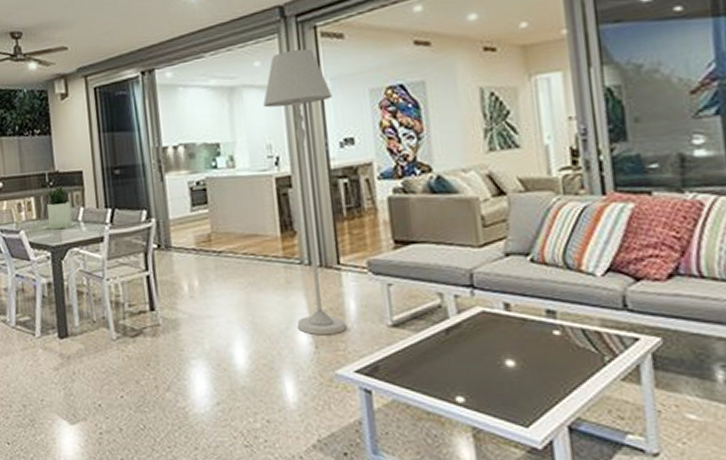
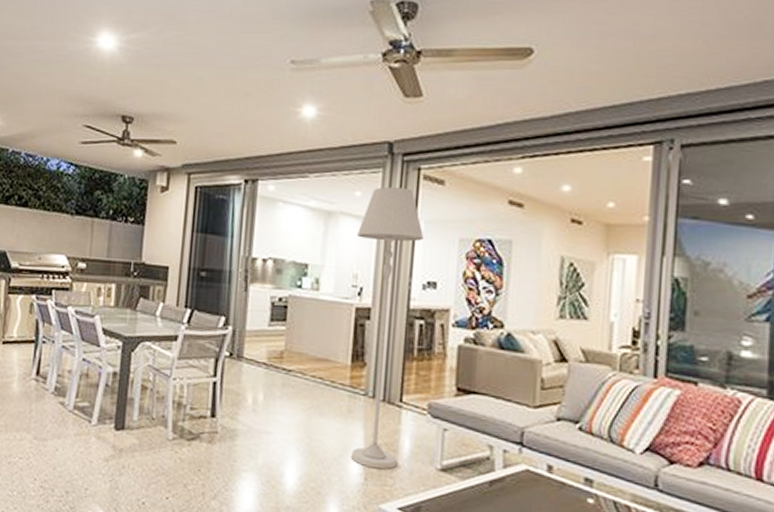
planter: present [46,185,76,230] -> none [123,276,152,322]

